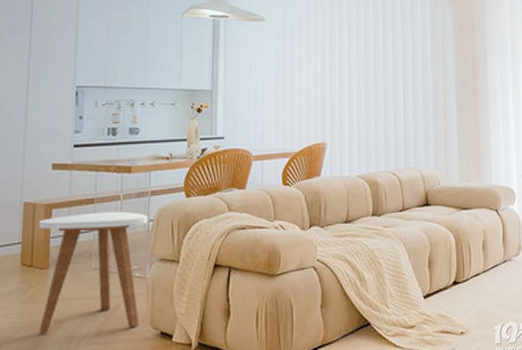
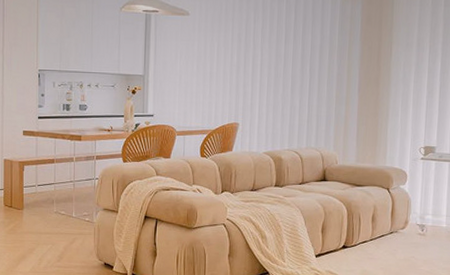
side table: present [38,211,148,333] -> none [15,169,94,257]

